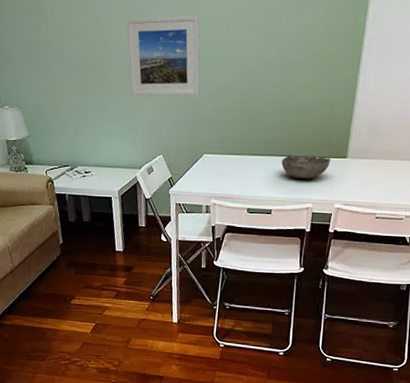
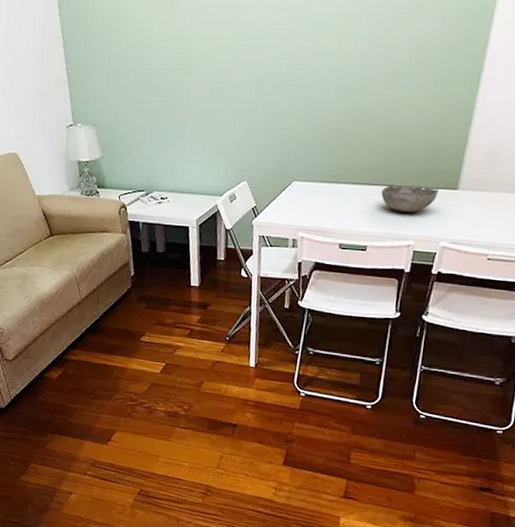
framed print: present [126,15,200,96] -> none [213,23,296,115]

